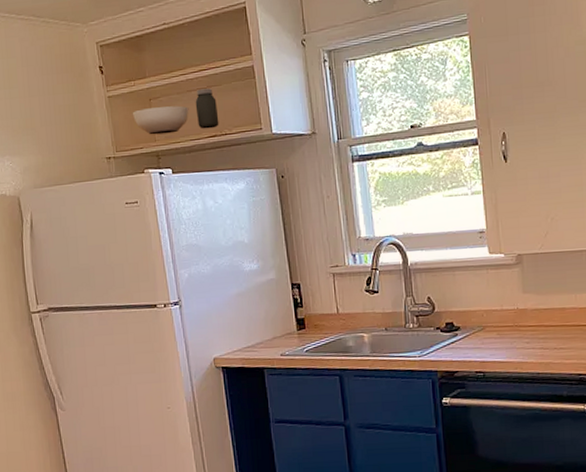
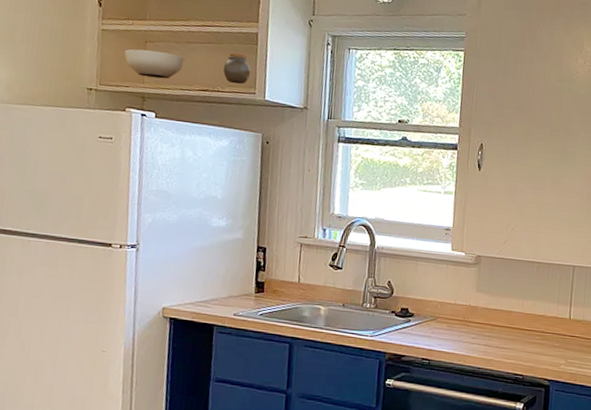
jar: present [195,88,219,129] -> none [191,43,215,83]
jar: none [227,91,254,124] -> present [223,53,251,85]

